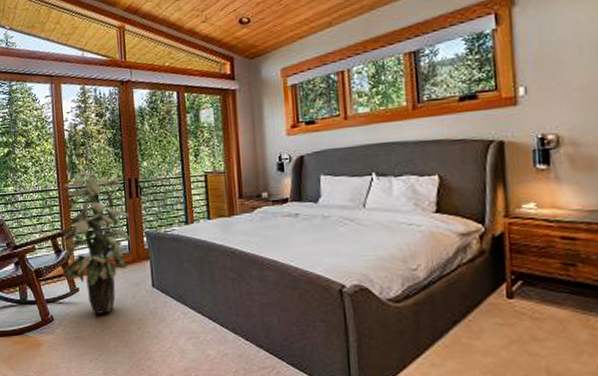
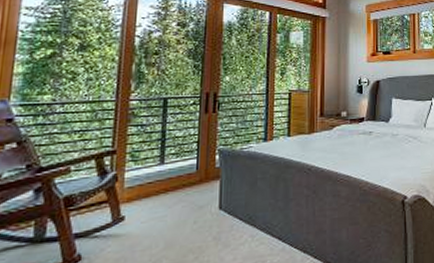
indoor plant: present [59,170,131,315] -> none [104,81,201,248]

